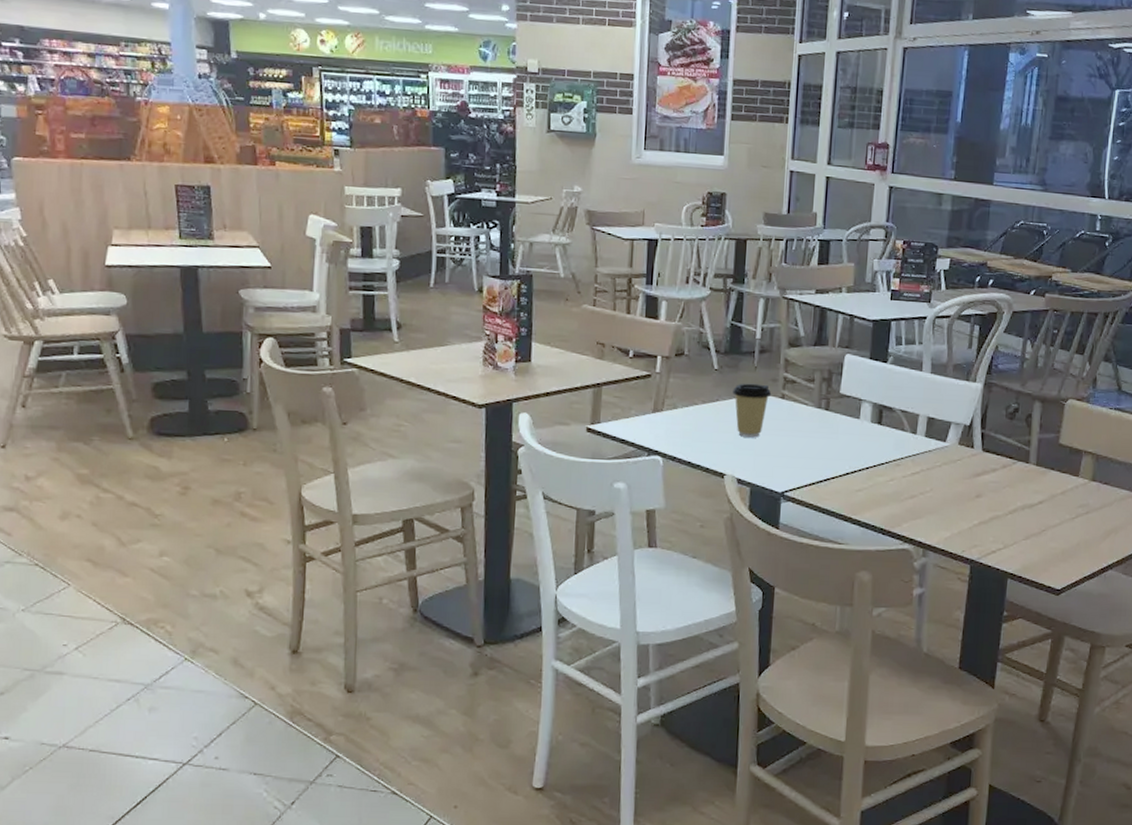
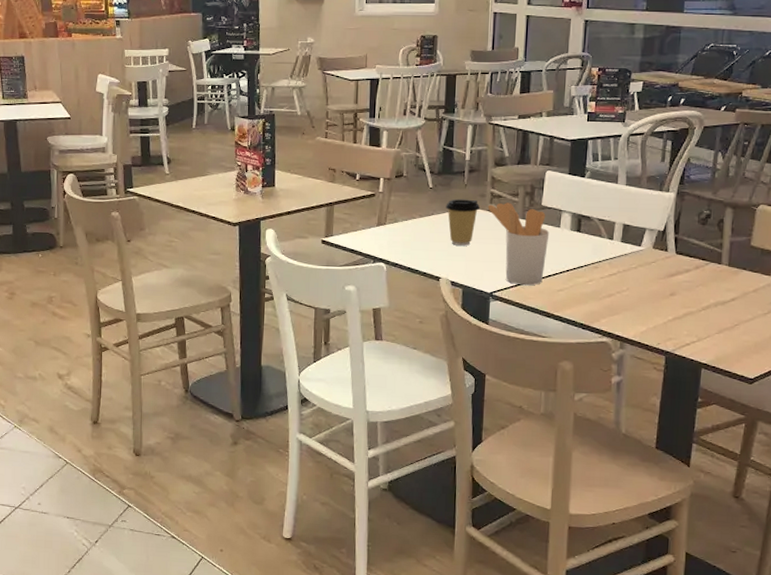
utensil holder: none [780,388,848,485] -> present [487,202,550,286]

